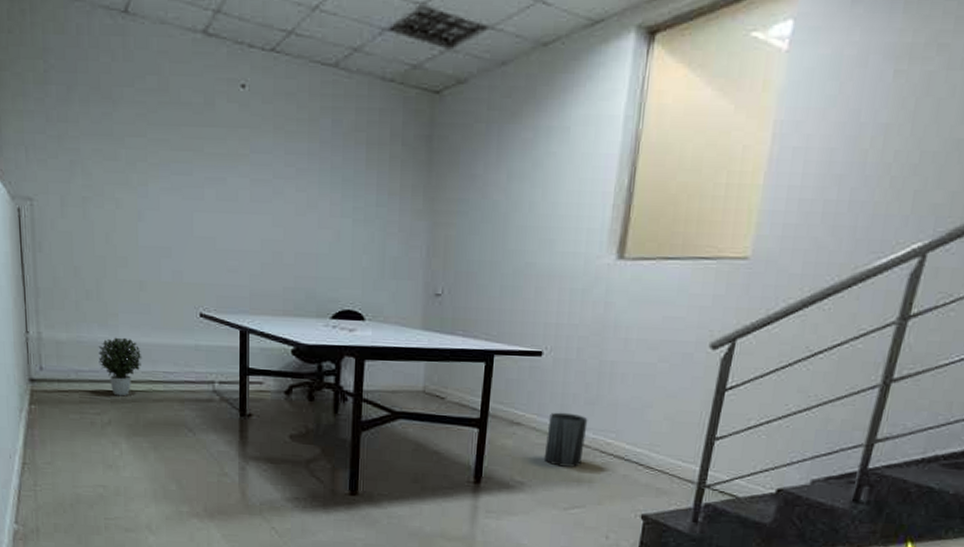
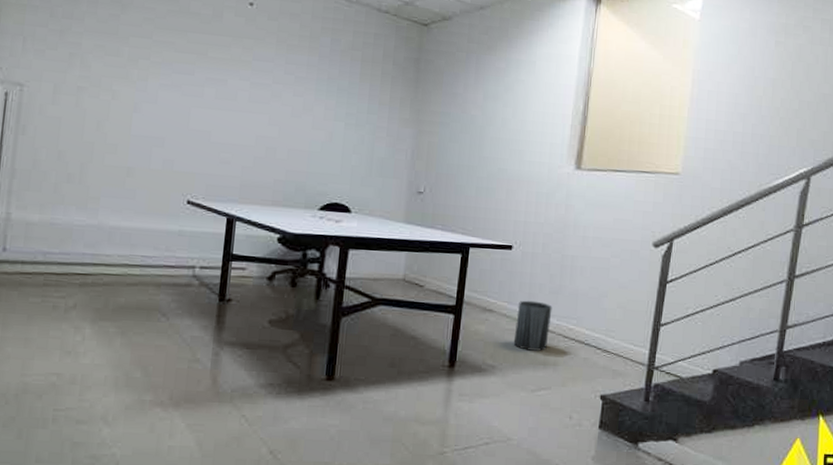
potted plant: present [98,337,142,397] -> none [71,220,121,280]

